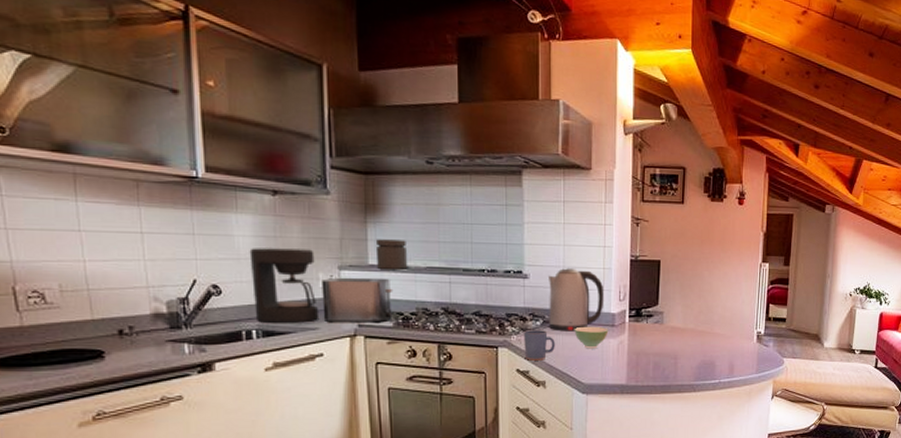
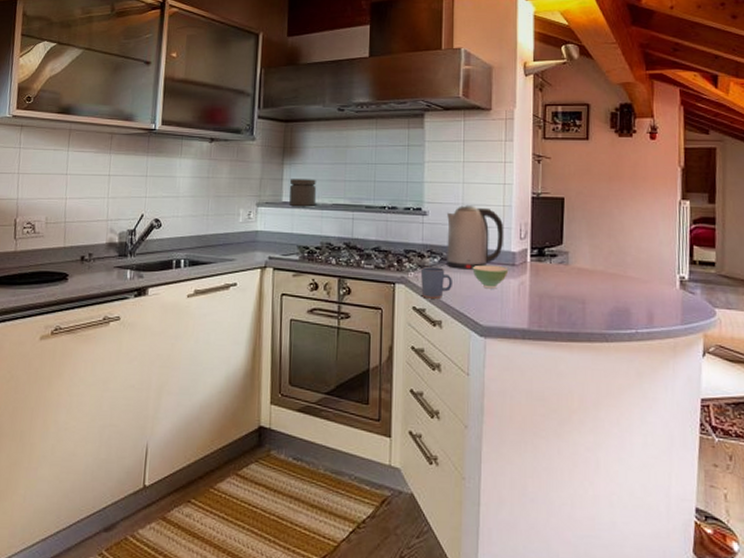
coffee maker: present [249,248,320,323] -> none [185,187,238,254]
toaster: present [322,277,393,323] -> none [239,213,302,256]

